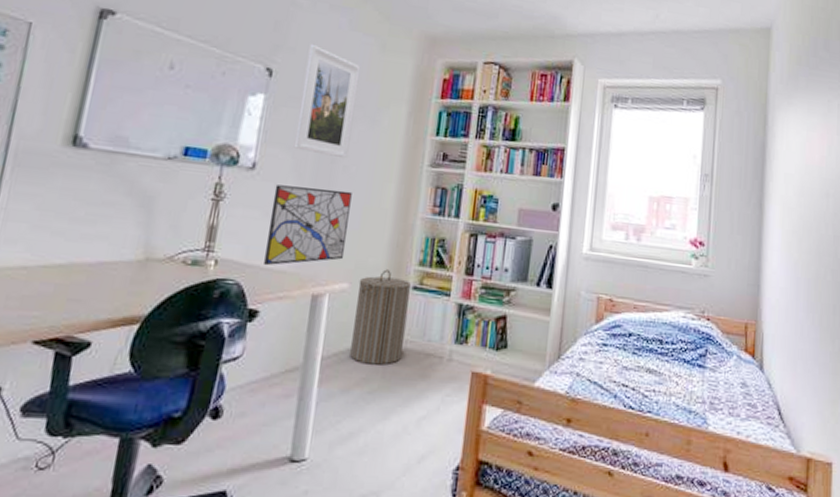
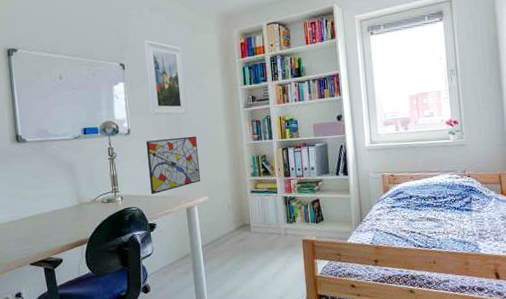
laundry hamper: present [350,269,411,365] -> none [214,183,253,246]

